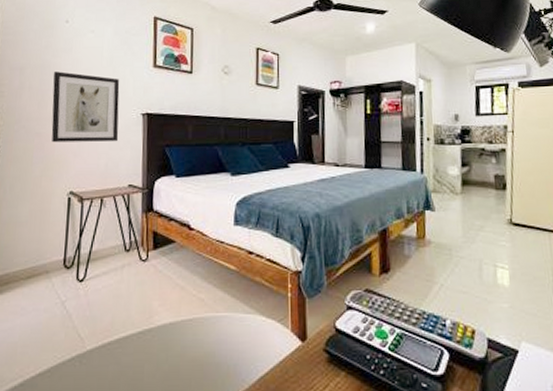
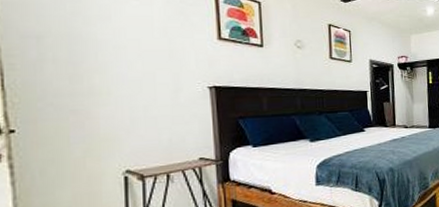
wall art: present [51,71,120,143] -> none [86,42,183,120]

